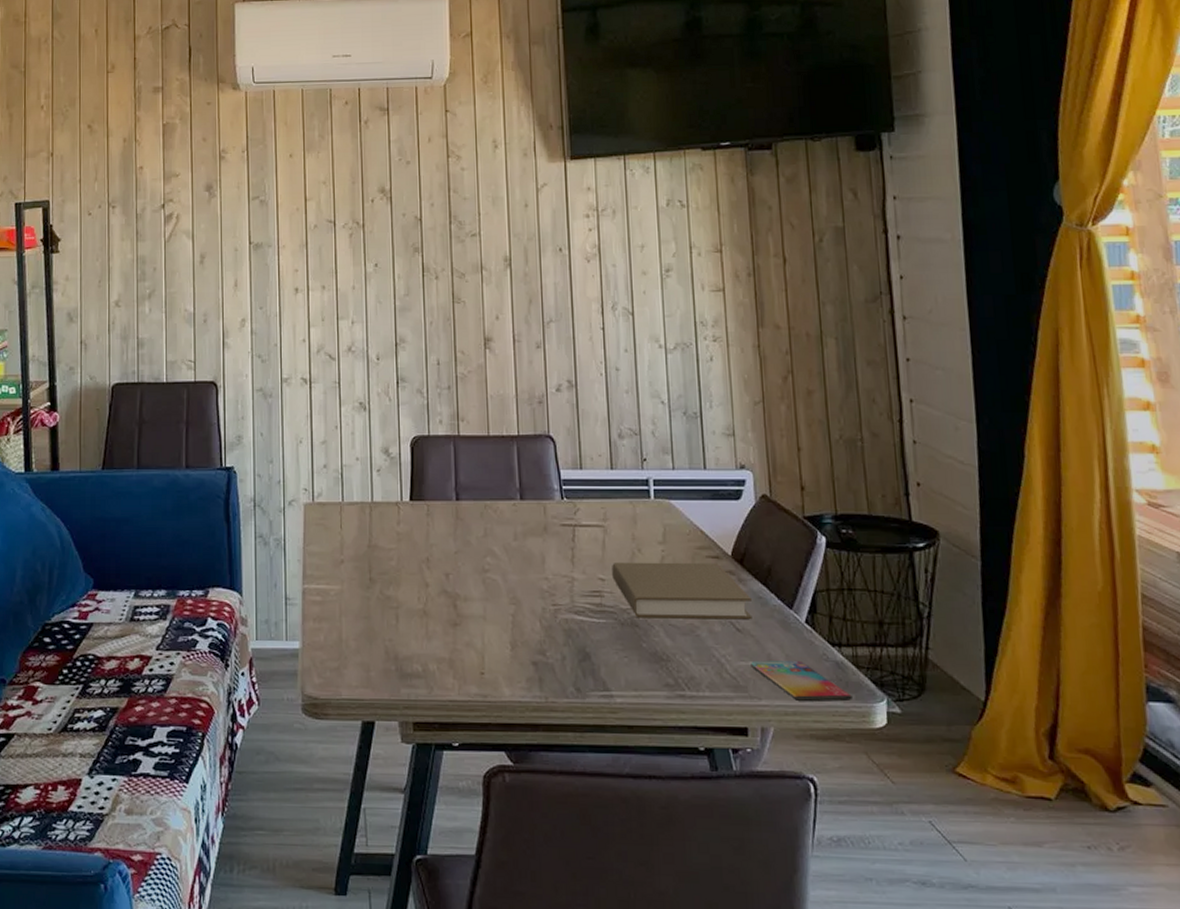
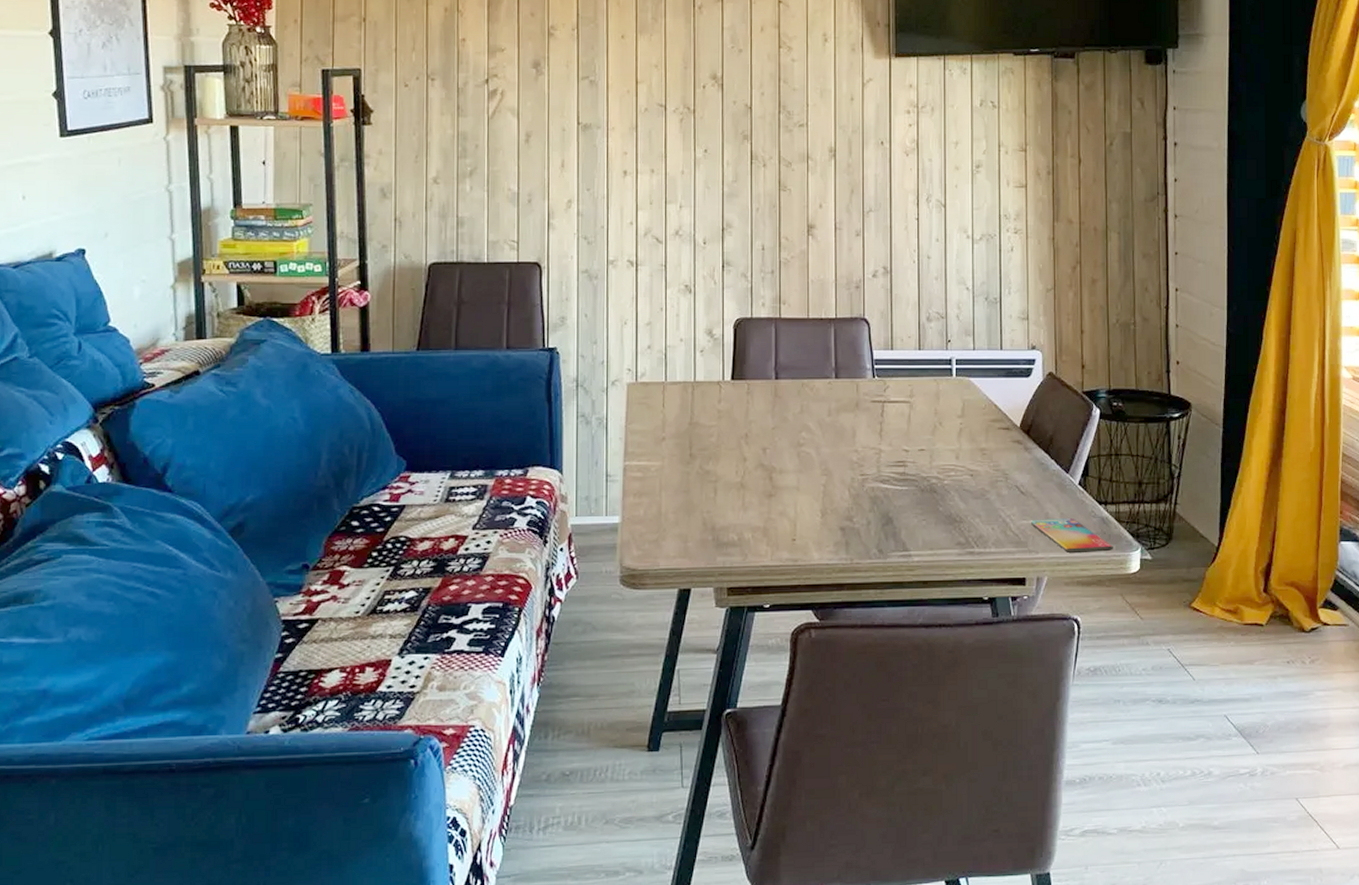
book: present [612,562,753,620] -> none [916,433,1035,485]

